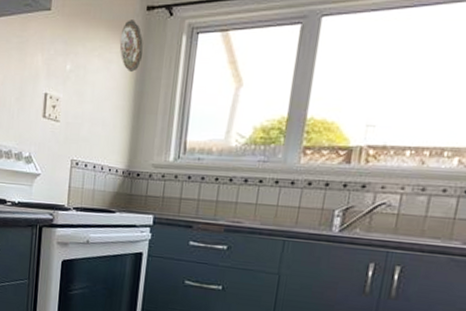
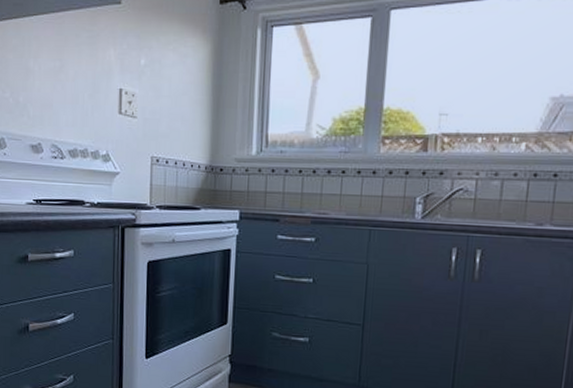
decorative plate: present [119,20,143,72] -> none [194,13,219,65]

